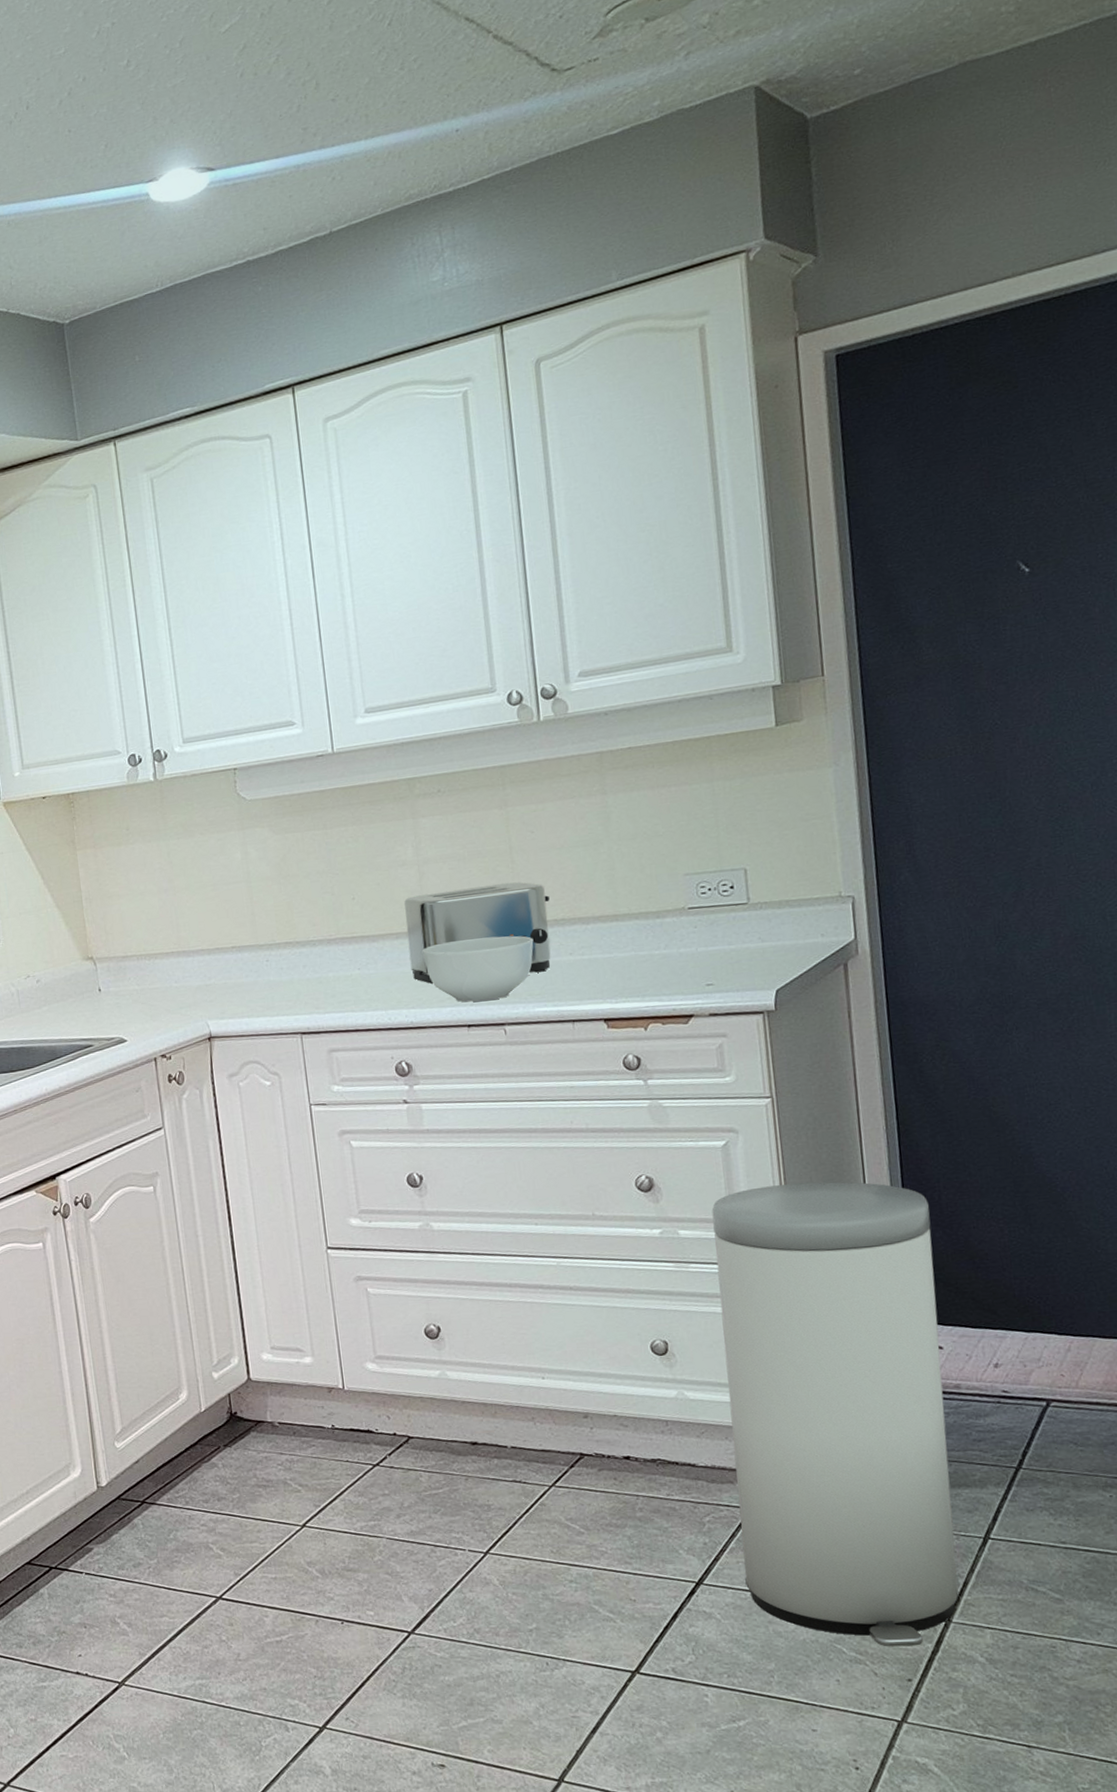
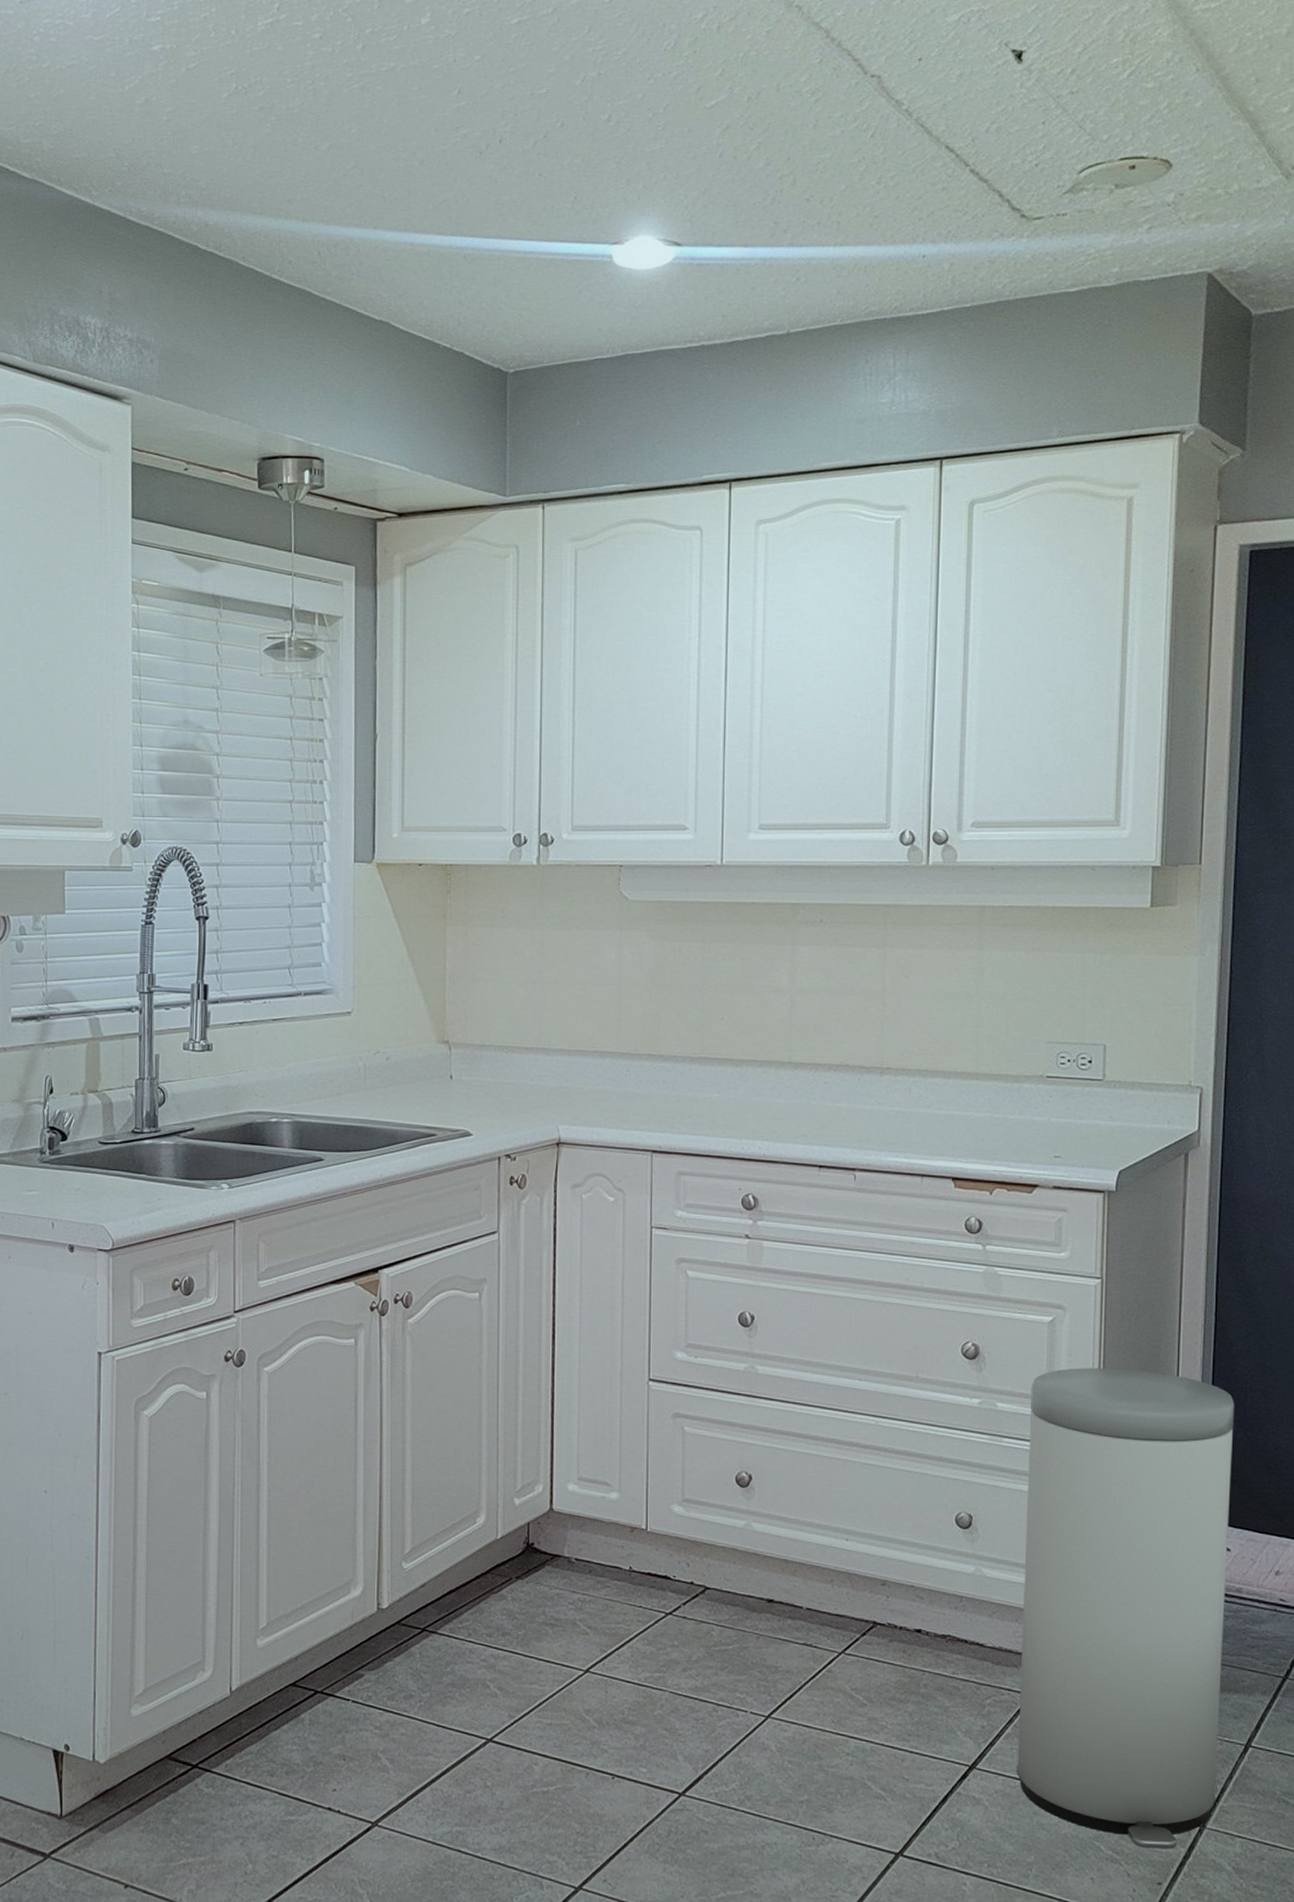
toaster: present [404,882,551,985] -> none [770,1024,915,1121]
bowl: present [421,935,534,1002] -> none [783,1077,894,1143]

